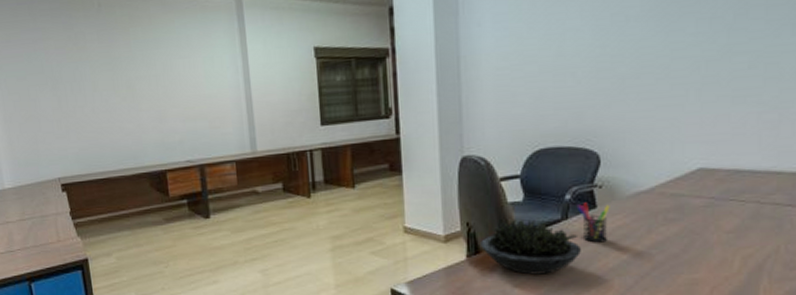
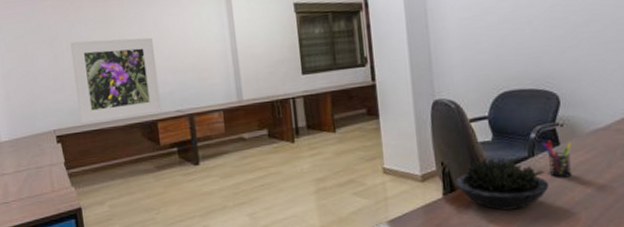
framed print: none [74,81,171,172] -> present [70,37,162,124]

